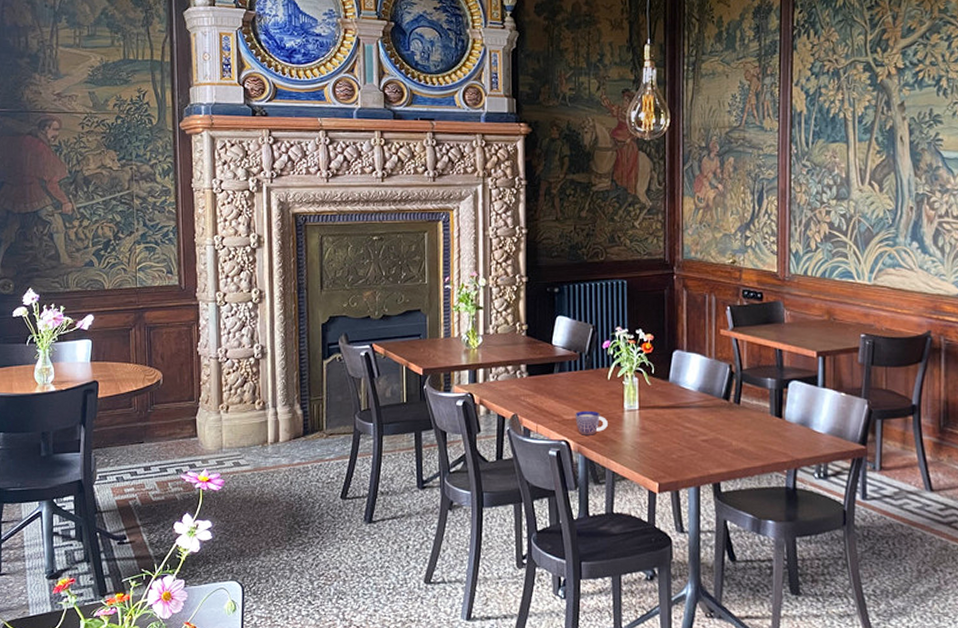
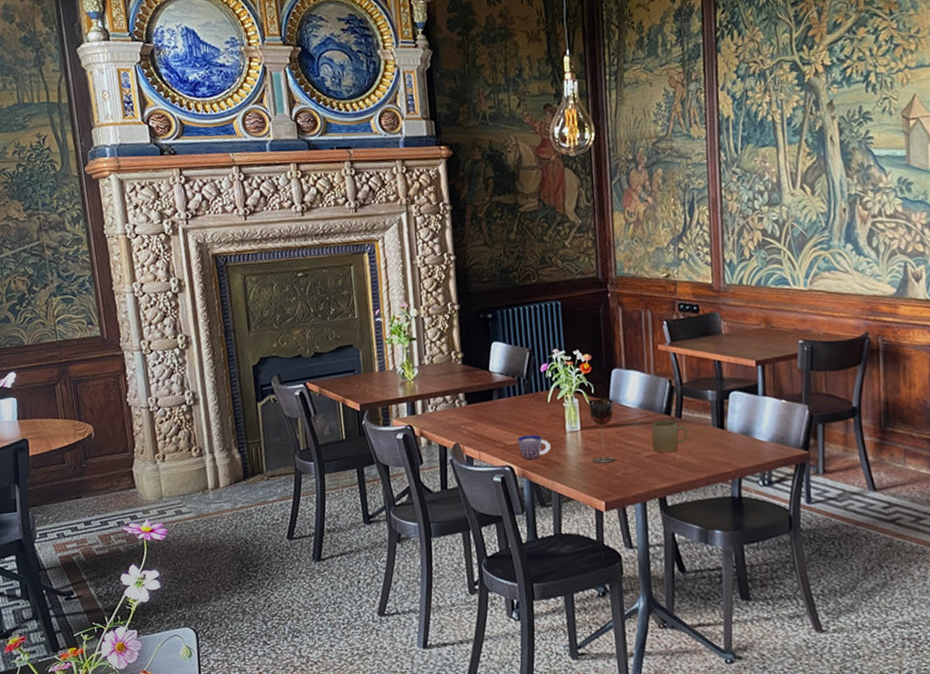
wineglass: none [648,379,673,444] -> present [588,398,615,463]
mug: none [709,405,746,438] -> present [651,420,688,453]

